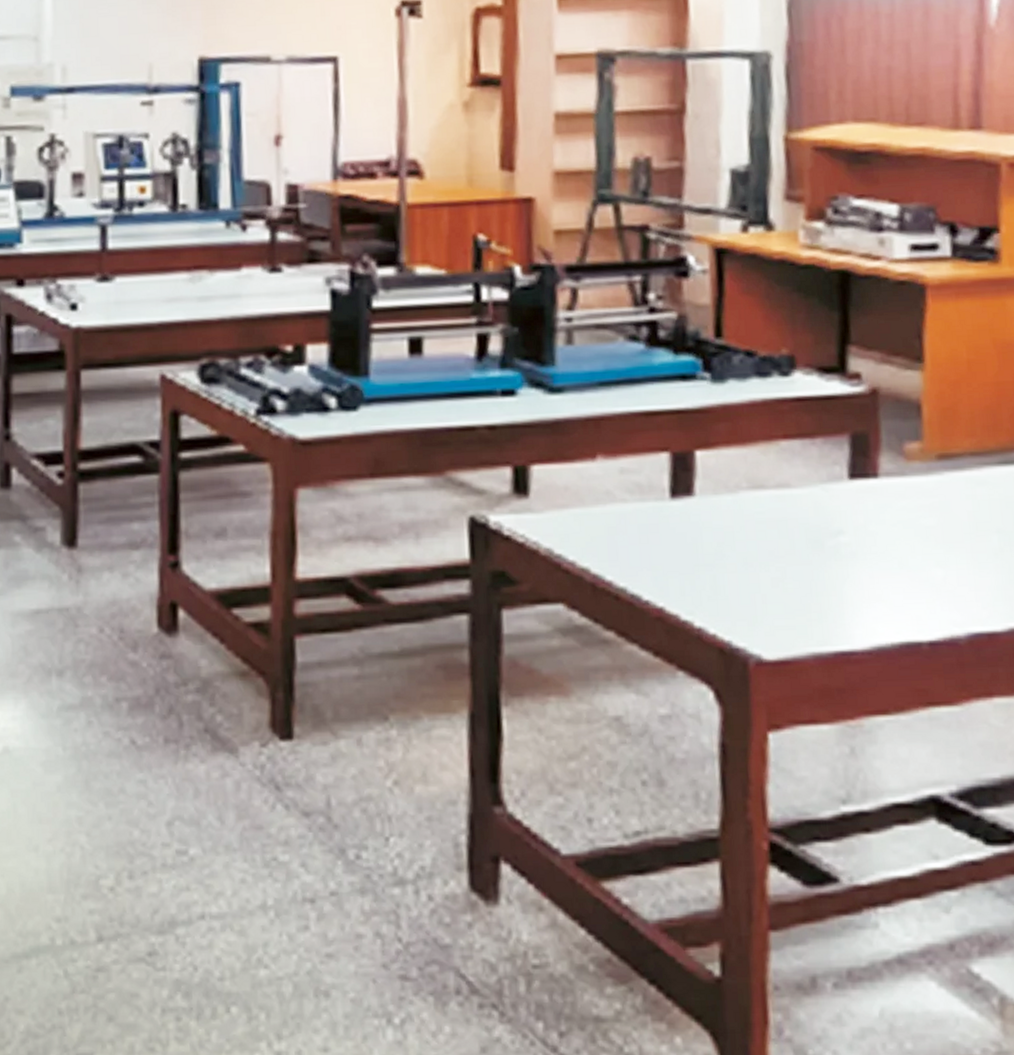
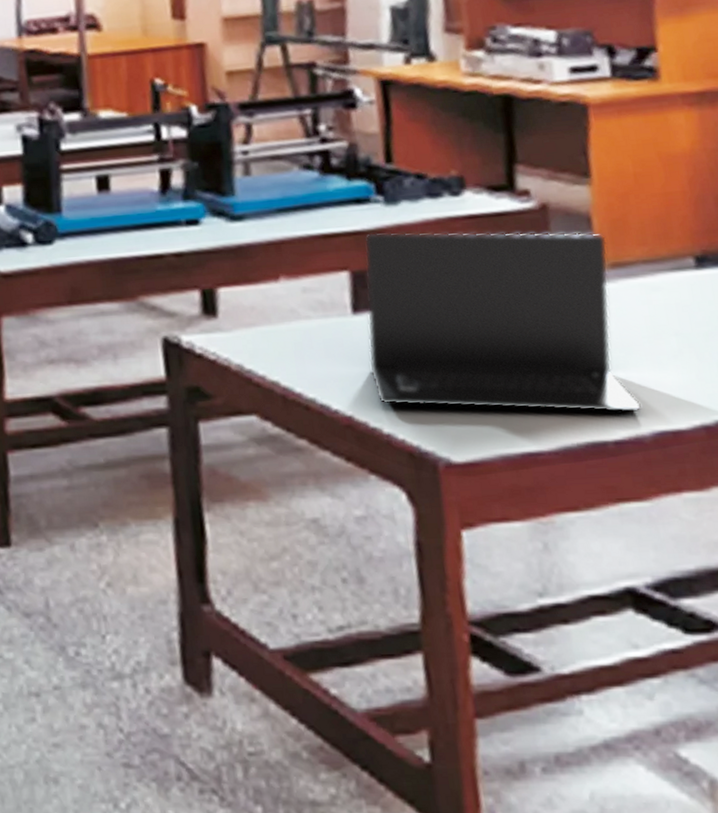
laptop: none [684,411,958,613] -> present [364,232,641,413]

